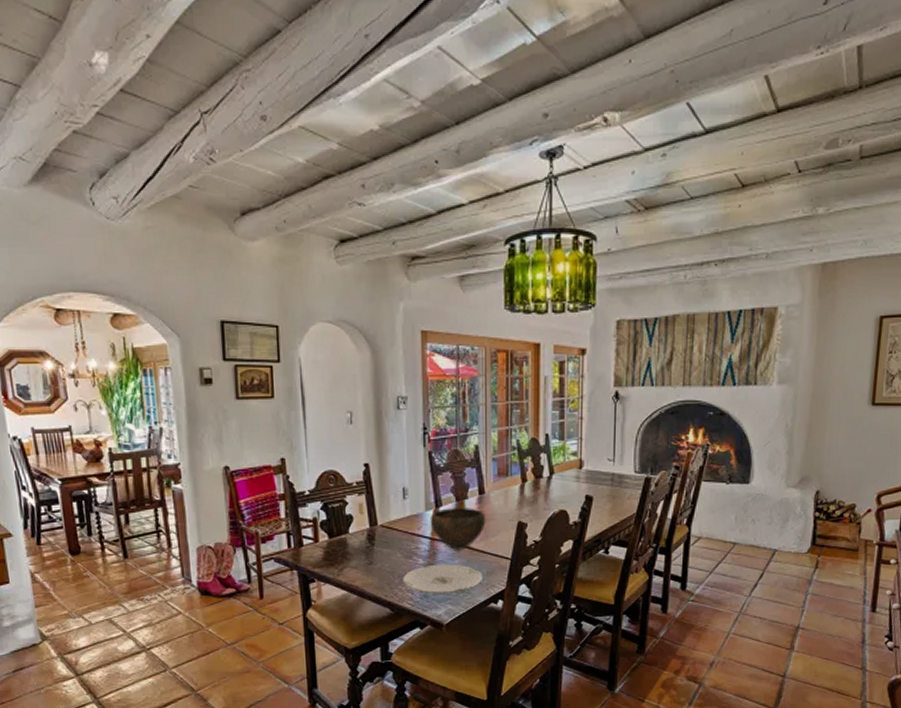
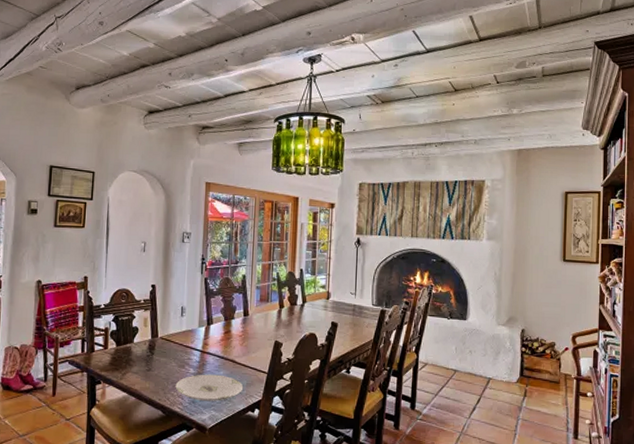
bowl: present [430,508,486,550] -> none [202,326,249,363]

